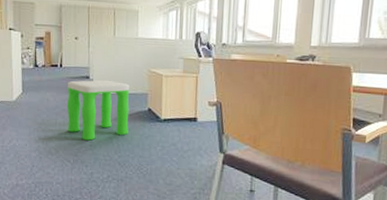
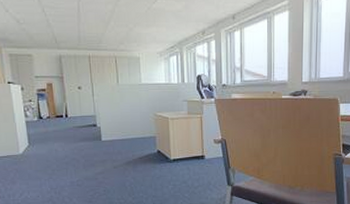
stool: present [66,79,129,141] -> none [74,126,140,186]

